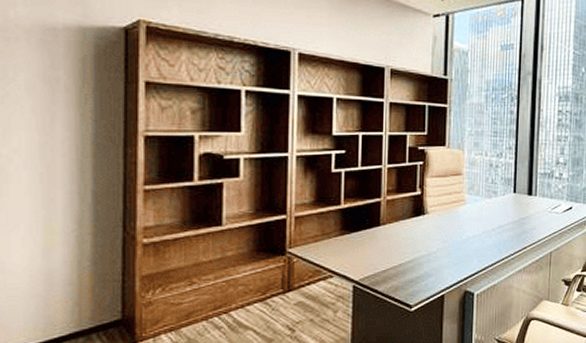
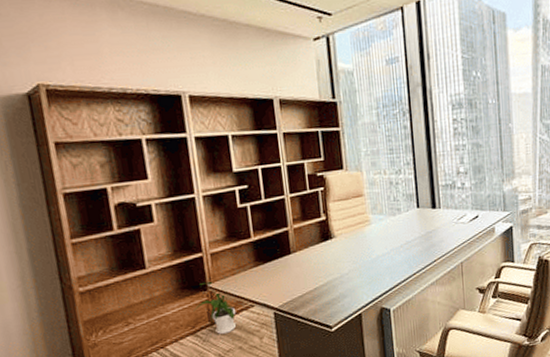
house plant: none [267,247,313,305] -> present [193,282,237,335]

